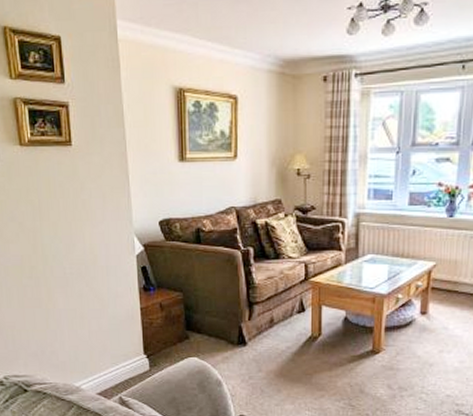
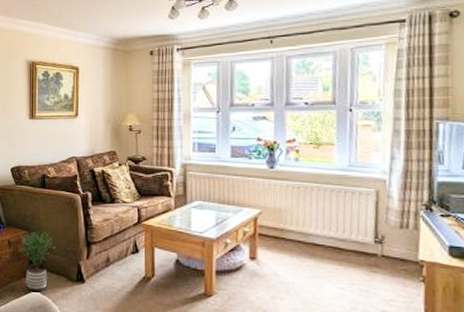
potted plant: none [173,293,213,358] -> present [19,231,55,292]

